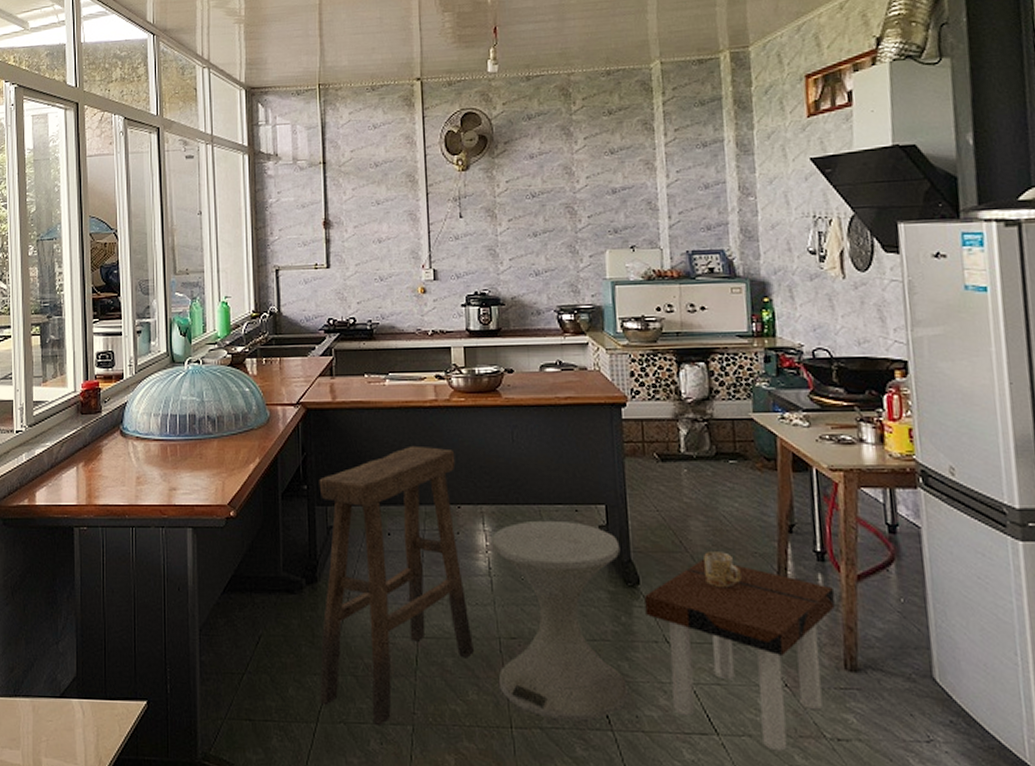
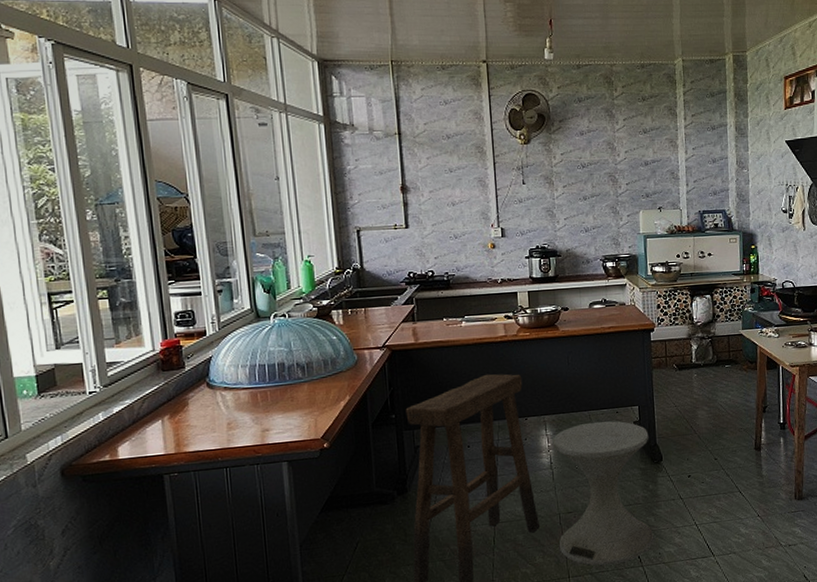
side table: present [644,558,835,751] -> none [666,437,791,560]
mug: present [704,552,741,588] -> none [707,430,732,456]

